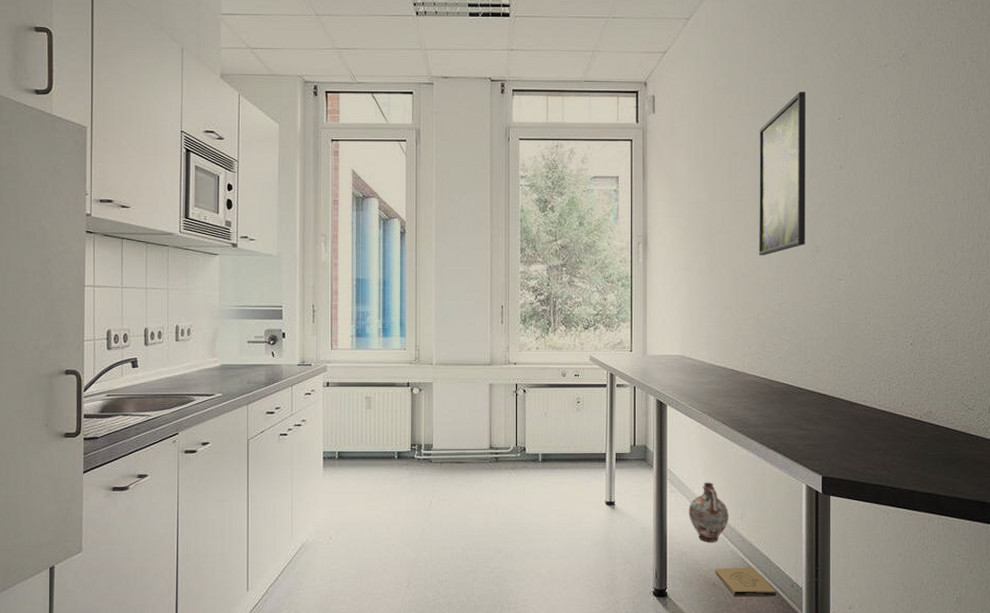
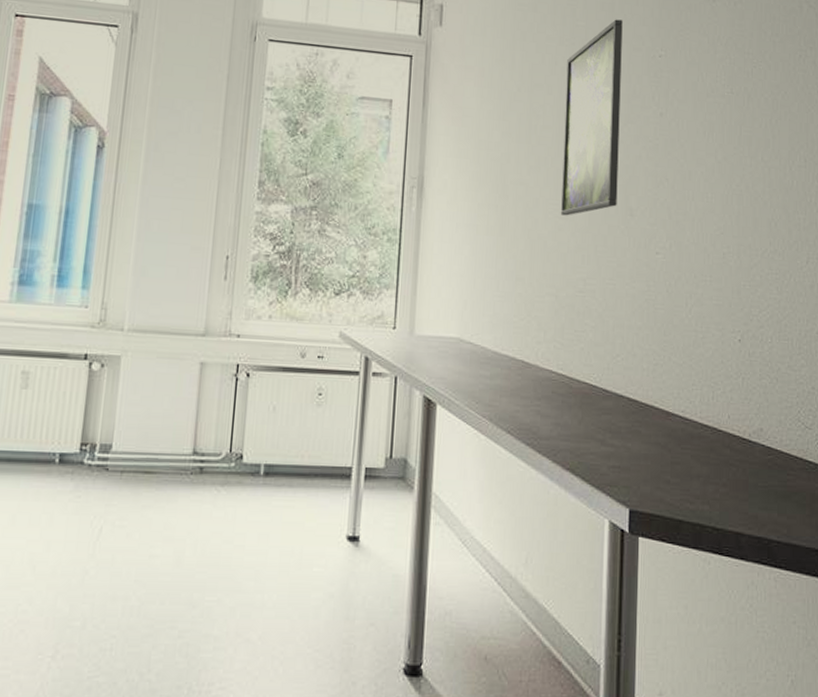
ceramic jug: present [688,482,729,542] -> none [456,512,510,598]
box: present [715,567,777,597] -> none [488,634,567,678]

